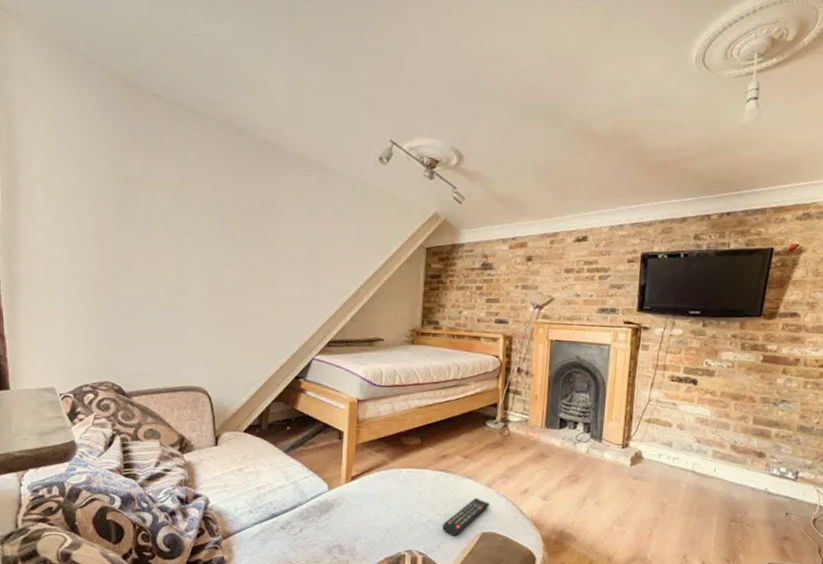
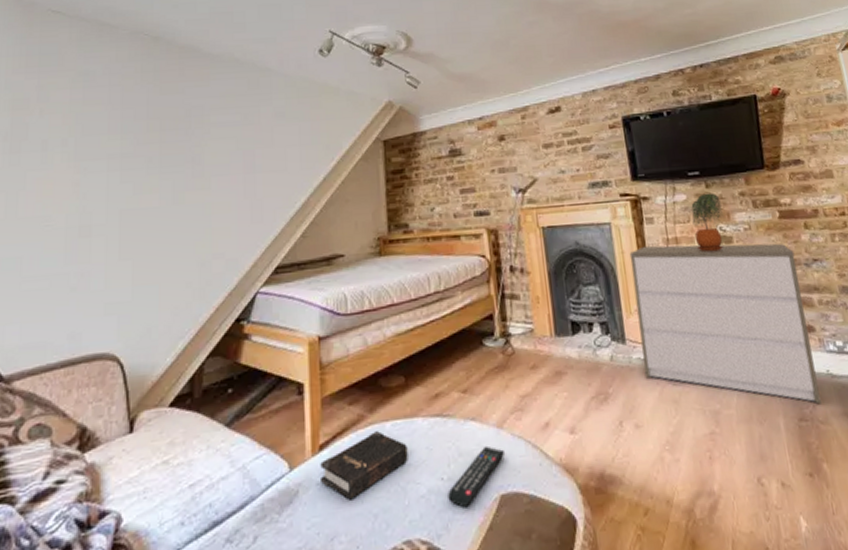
hardback book: none [350,474,417,517] -> present [320,431,408,501]
dresser: none [612,368,767,512] -> present [629,243,821,405]
potted plant: none [680,331,713,382] -> present [691,193,725,253]

